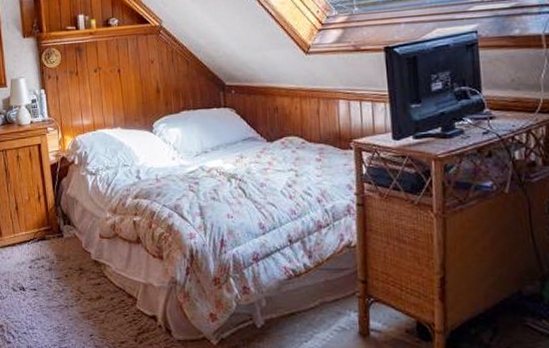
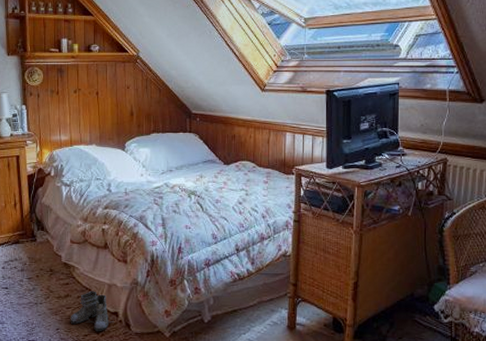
boots: none [104,291,153,339] -> present [70,291,114,332]

